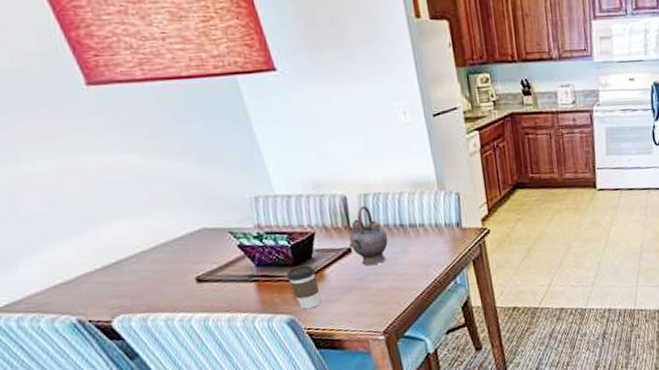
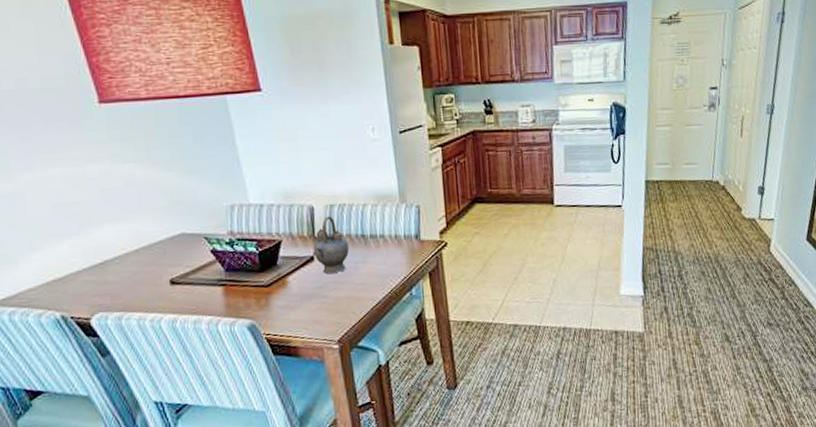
coffee cup: present [286,265,321,310] -> none [251,271,281,315]

